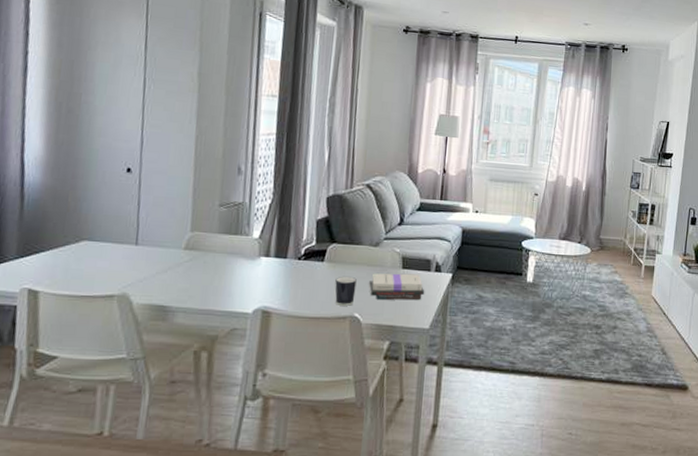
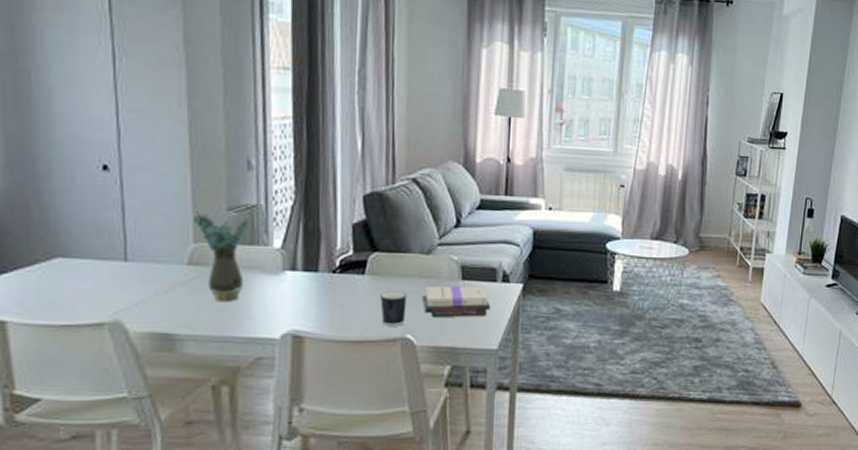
vase: none [192,207,236,281] -> present [193,212,249,302]

